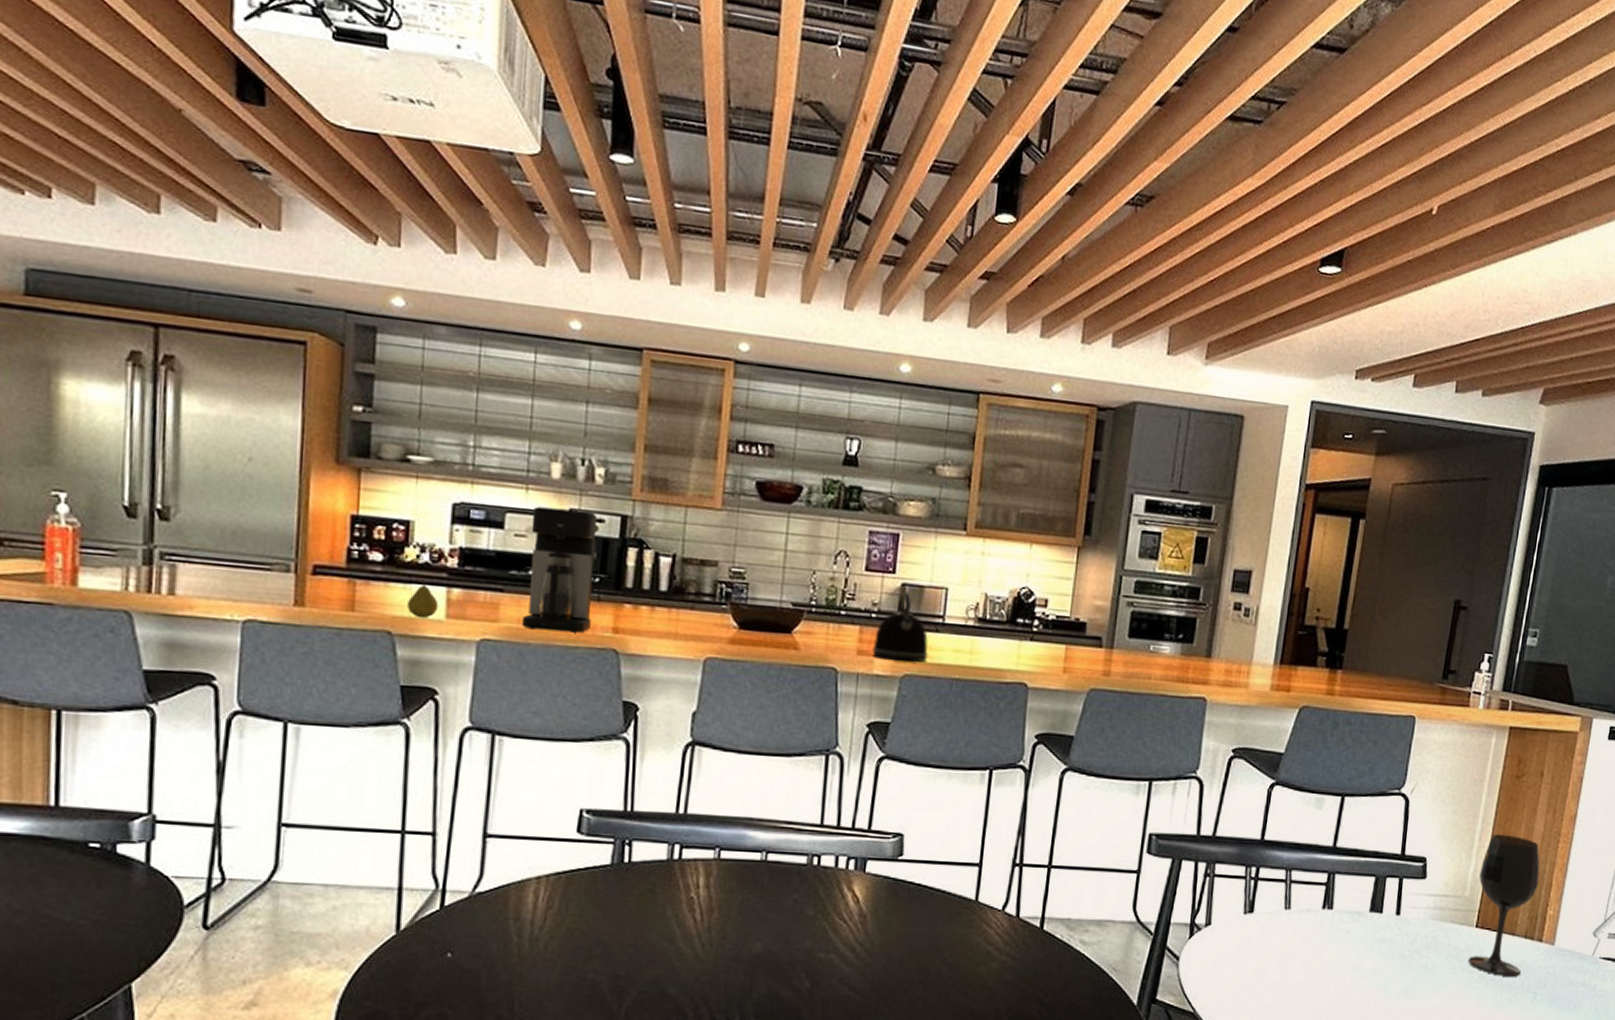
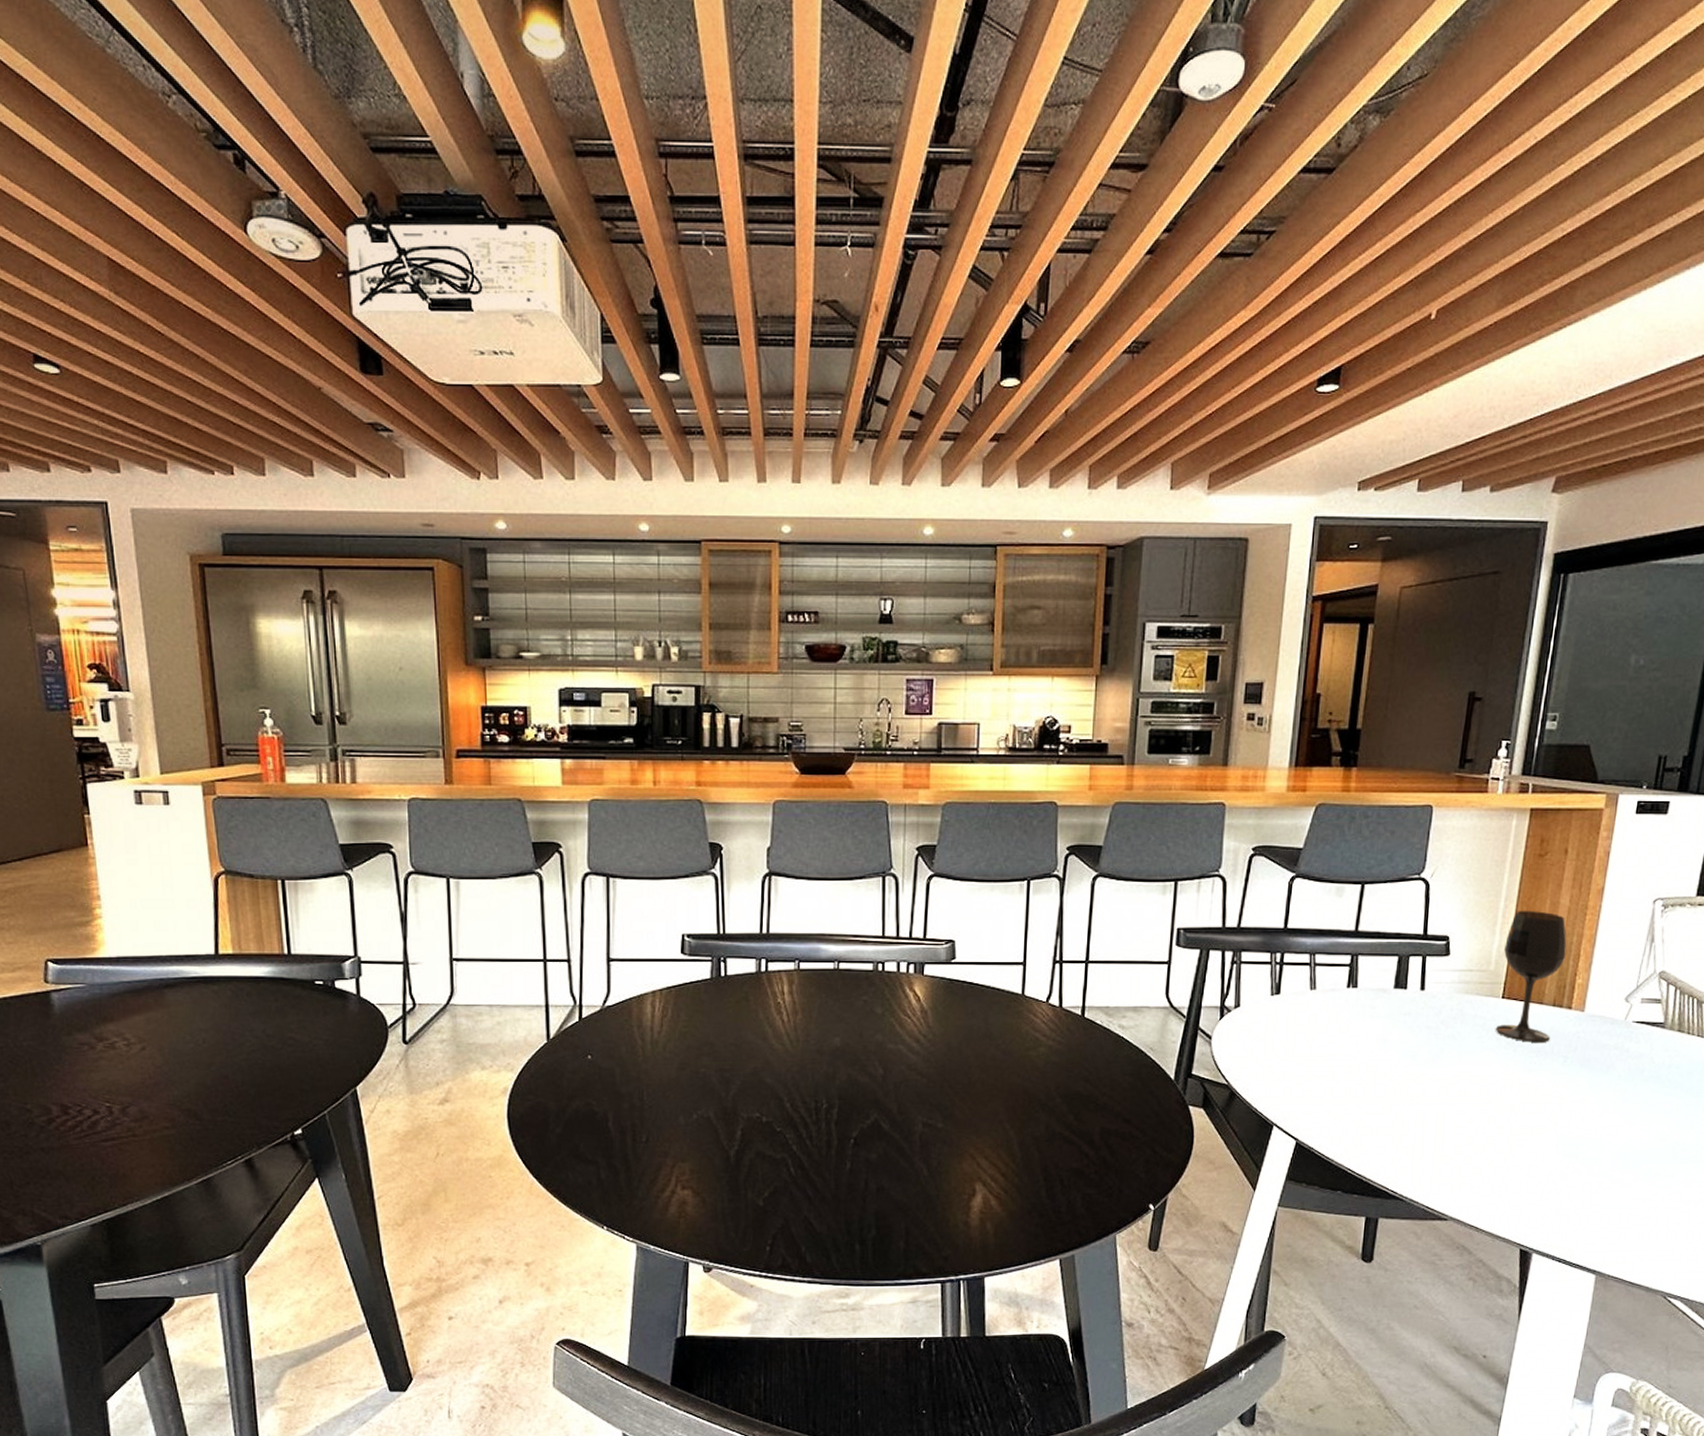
fruit: present [407,579,439,619] -> none [531,754,556,787]
coffee maker: present [522,506,597,633] -> none [623,685,678,788]
kettle: present [872,590,928,662] -> none [916,729,966,790]

